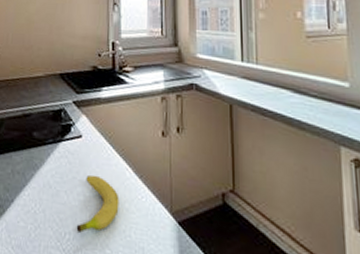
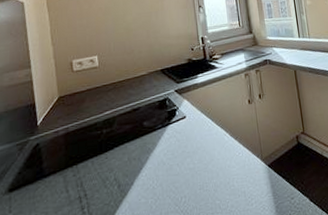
fruit: present [76,174,120,233] -> none [190,145,223,194]

